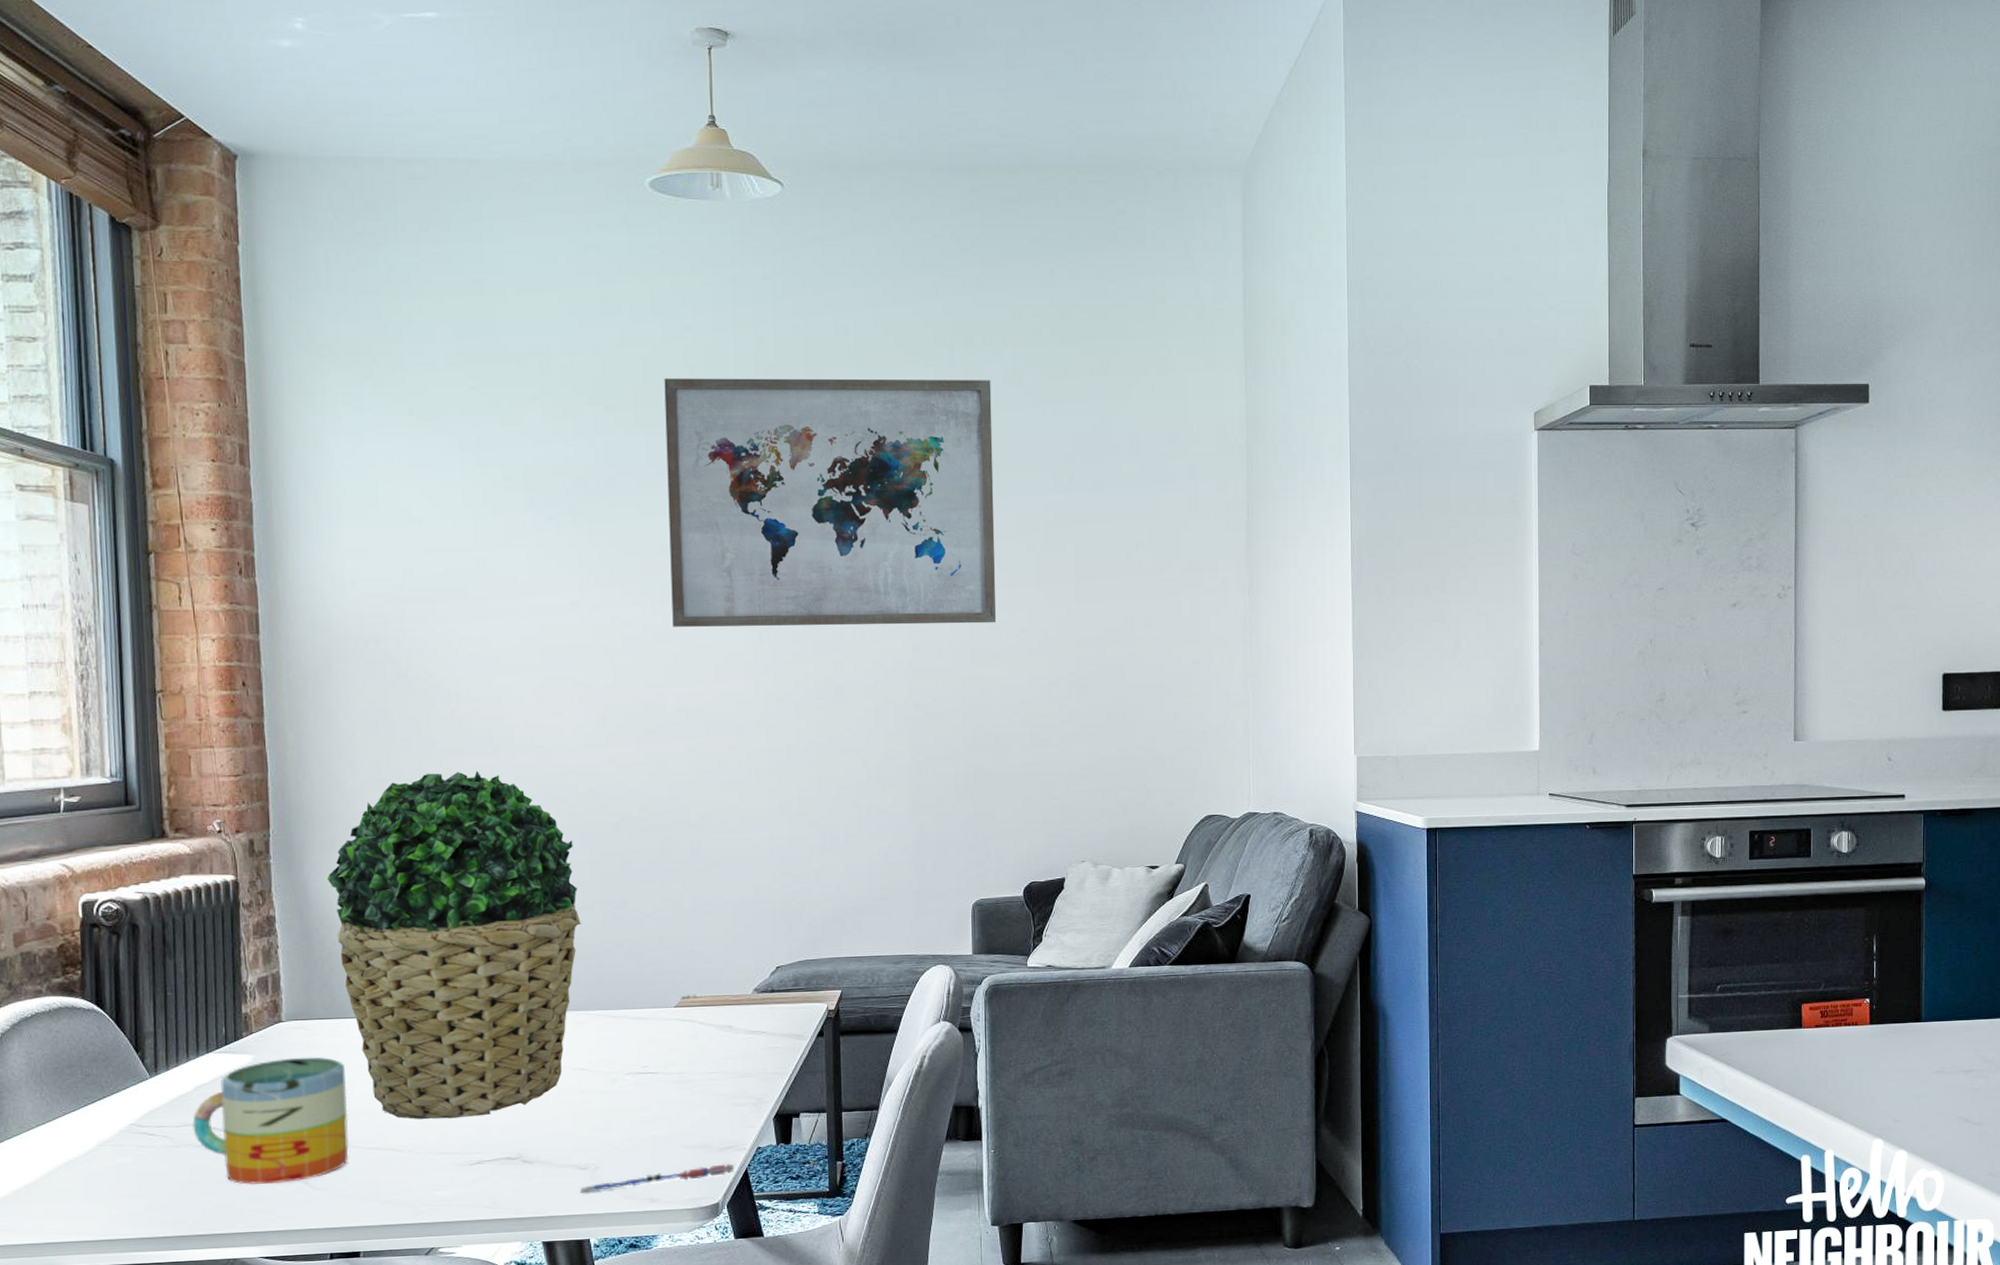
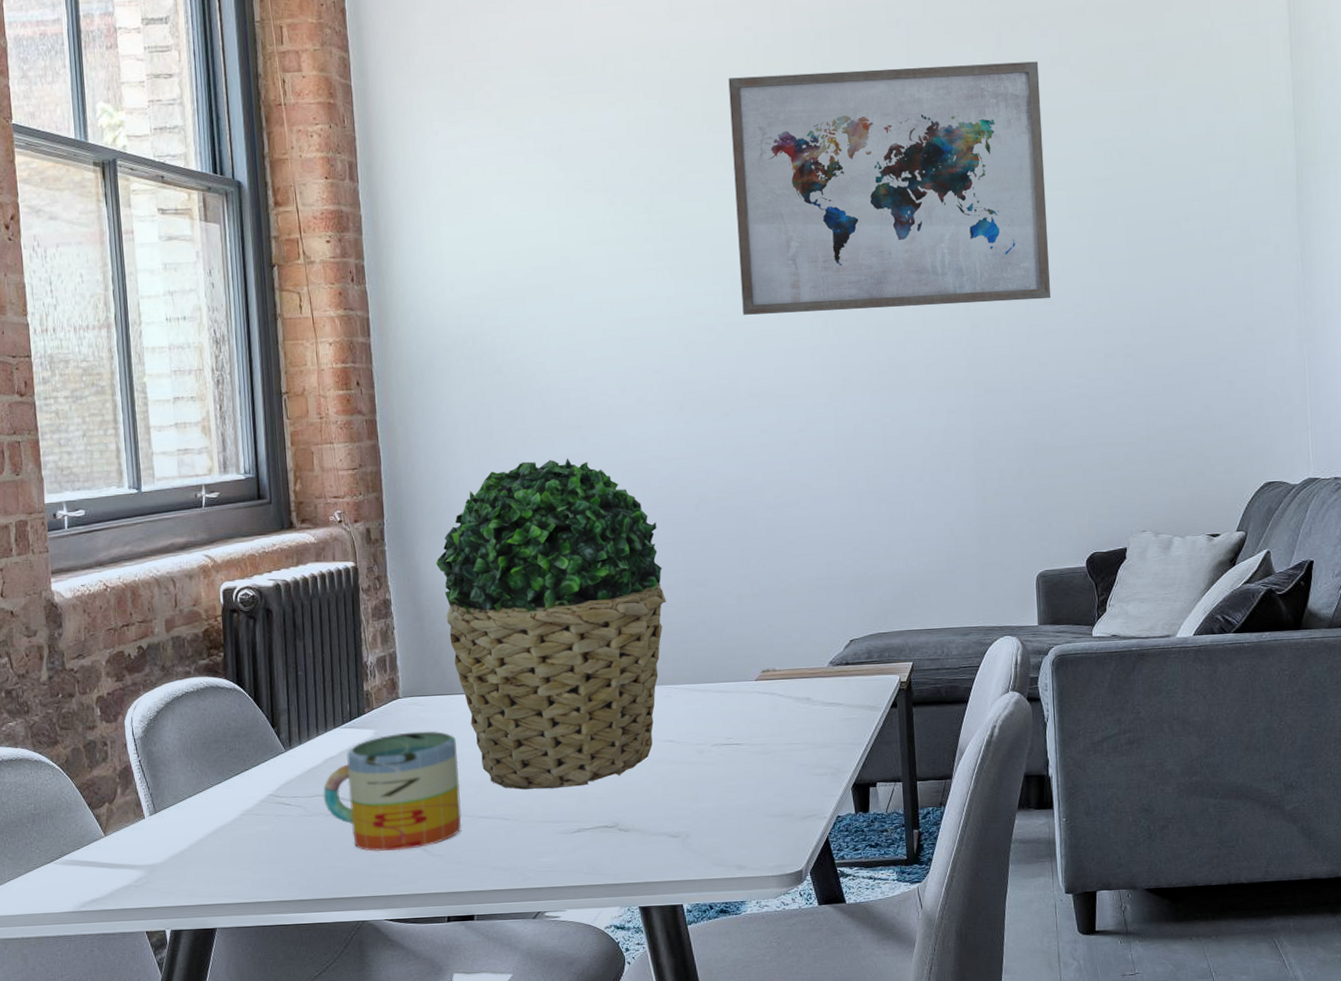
pen: present [580,1164,735,1193] -> none [673,832,817,860]

